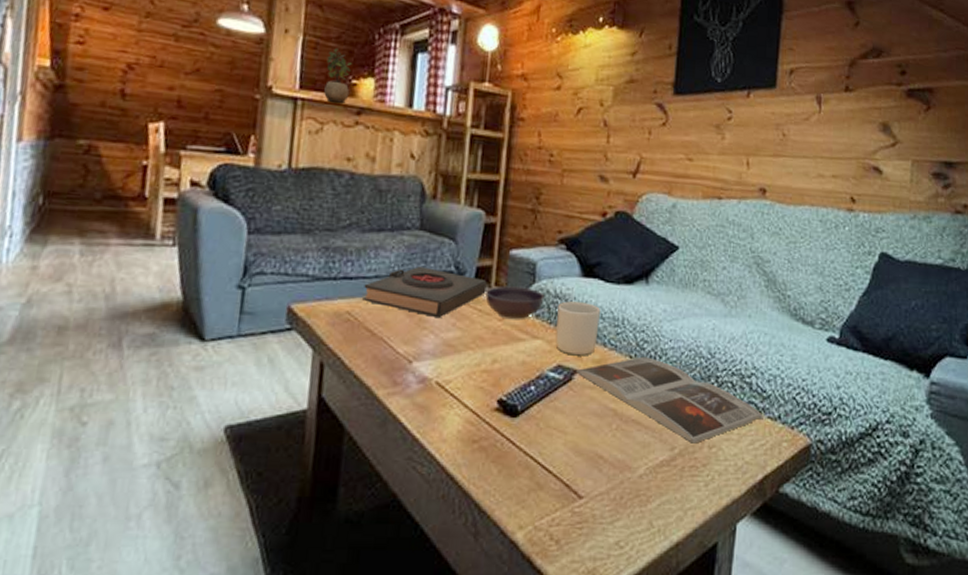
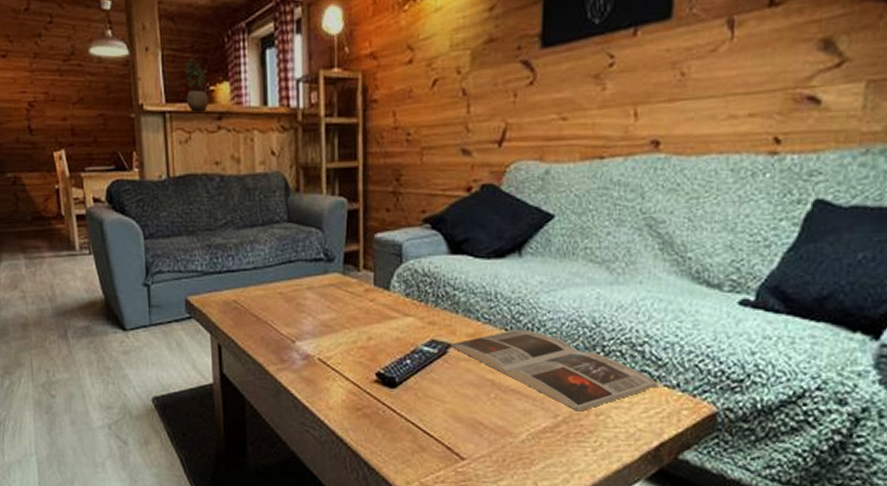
book: present [362,267,487,317] -> none [245,256,355,301]
bowl: present [485,286,545,320] -> none [355,268,413,300]
mug: present [555,301,600,356] -> none [427,279,471,331]

